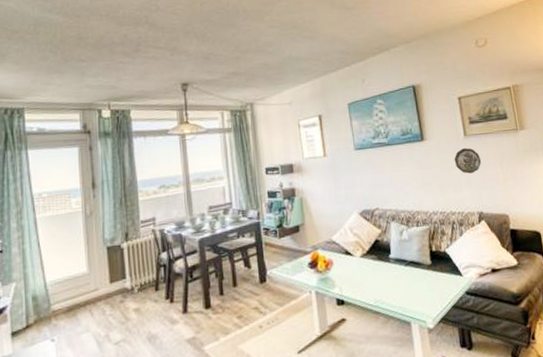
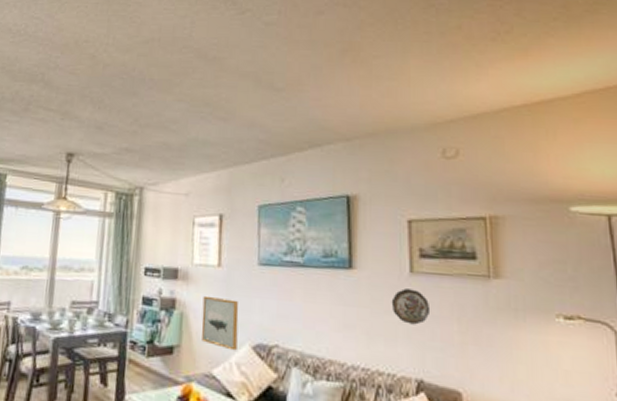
wall art: none [316,180,348,219] -> present [201,295,239,351]

